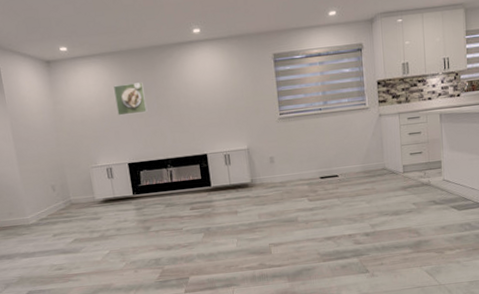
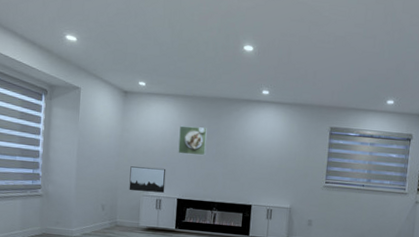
wall art: none [72,134,114,165] -> present [129,166,166,193]

